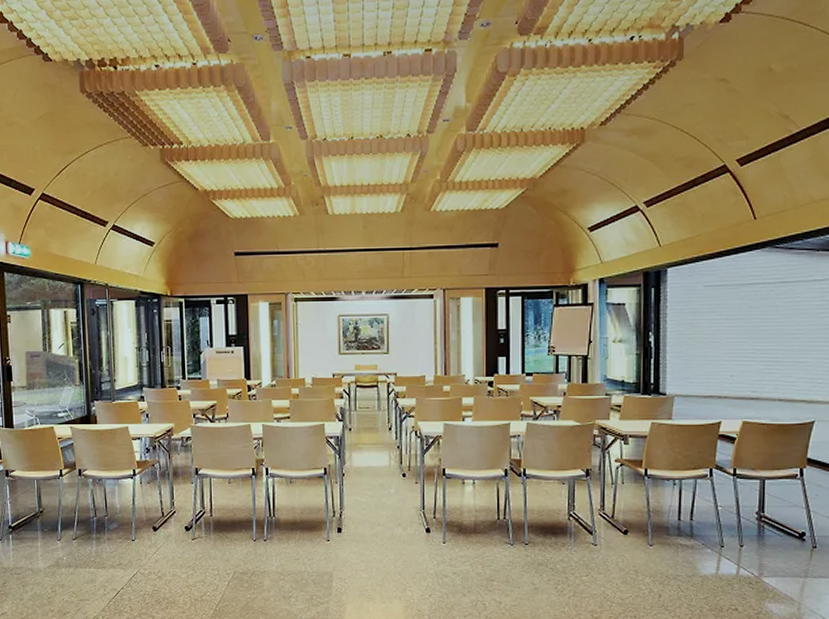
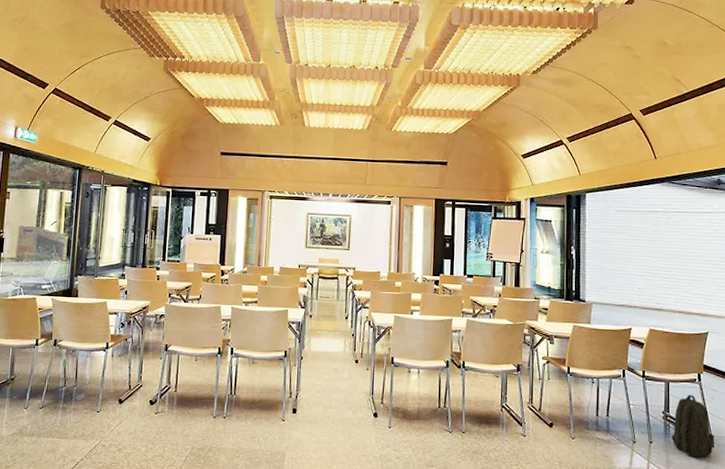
backpack: none [765,492,817,560] -> present [671,395,714,458]

